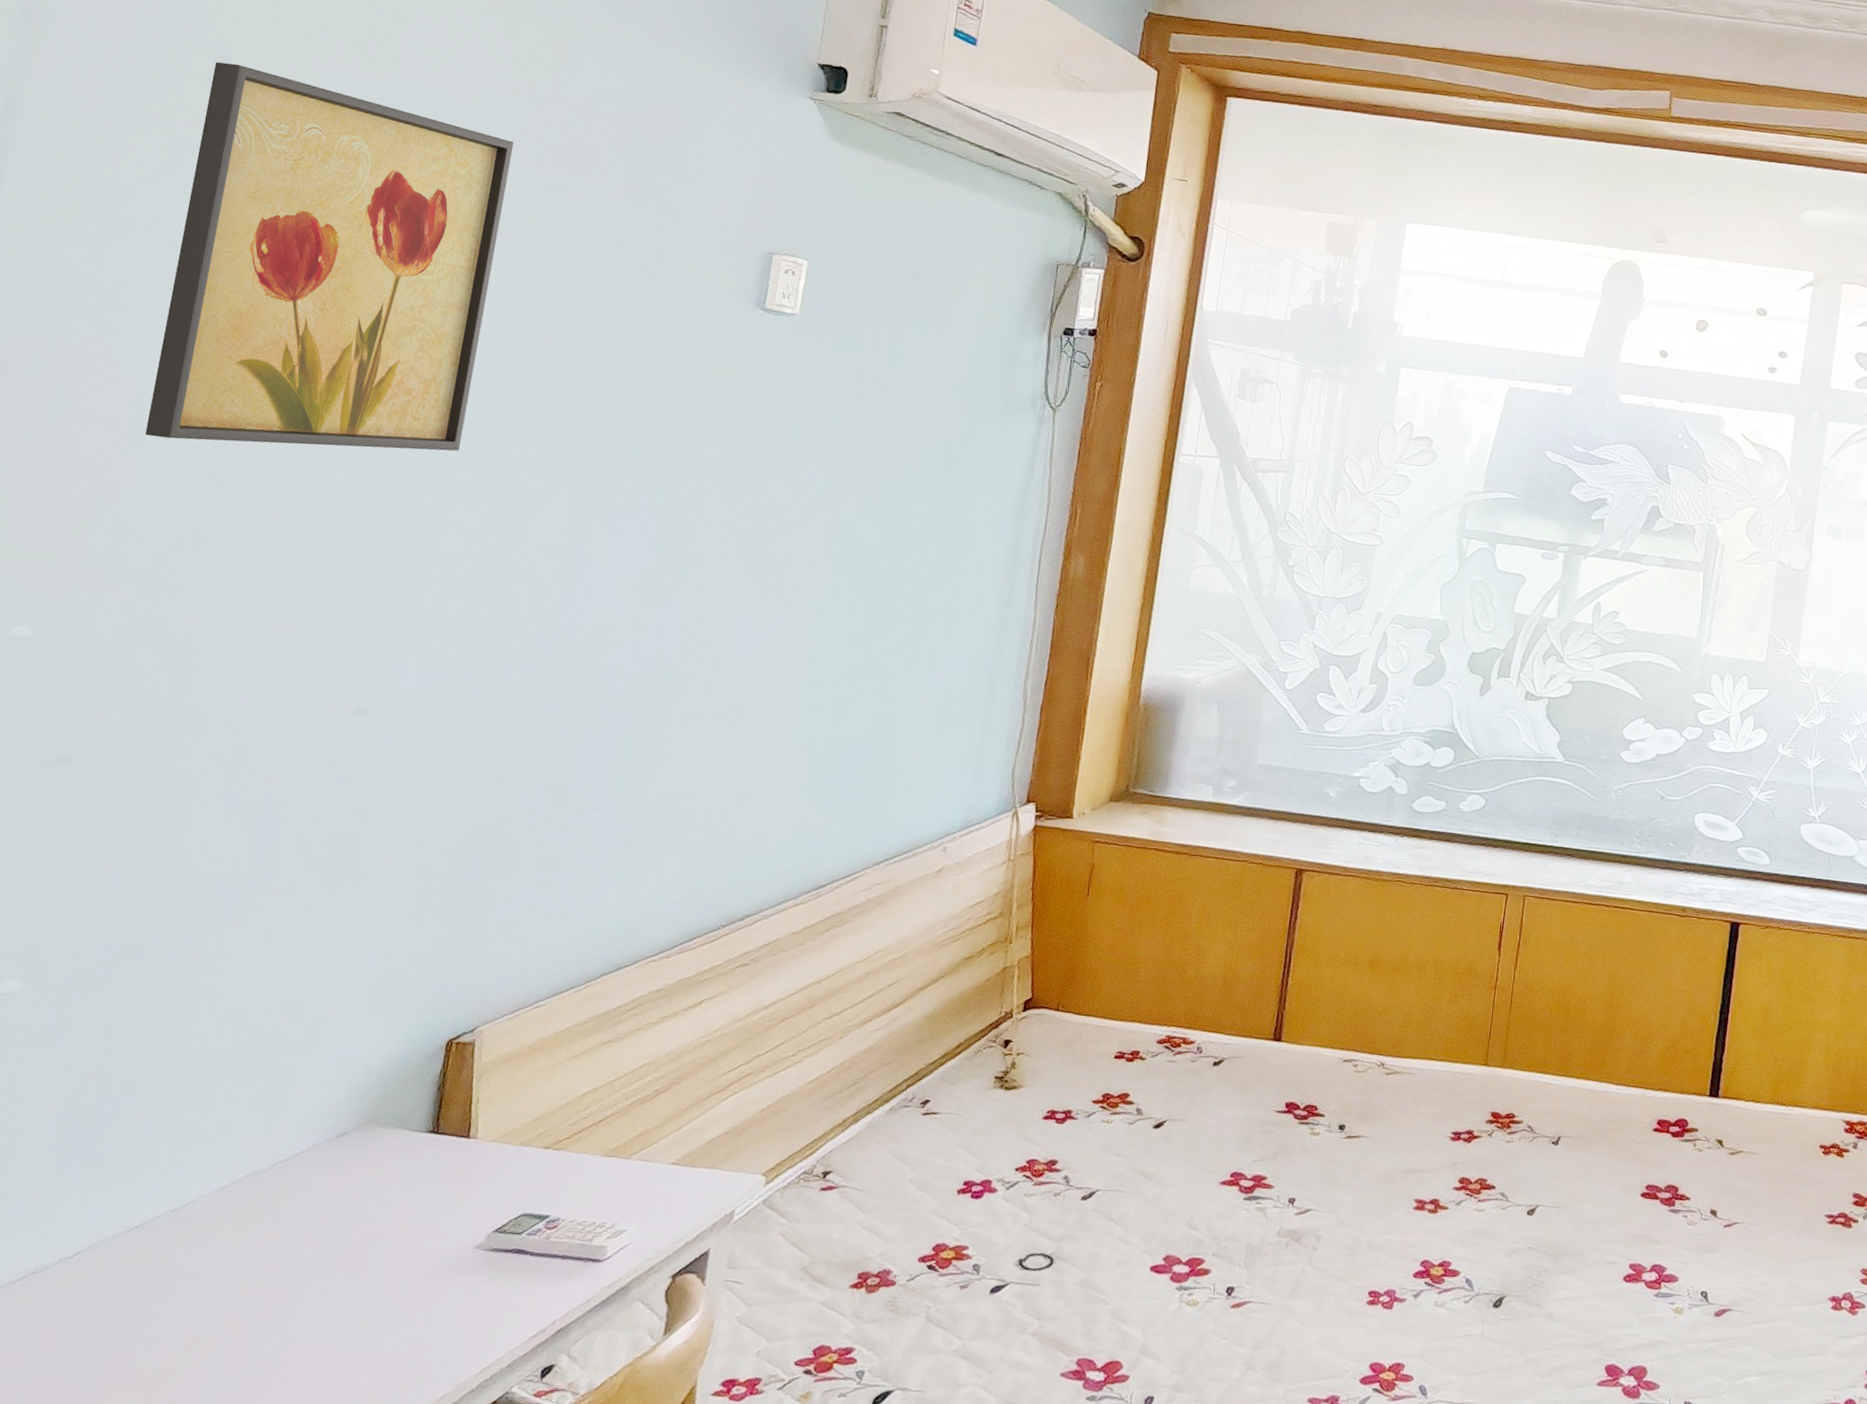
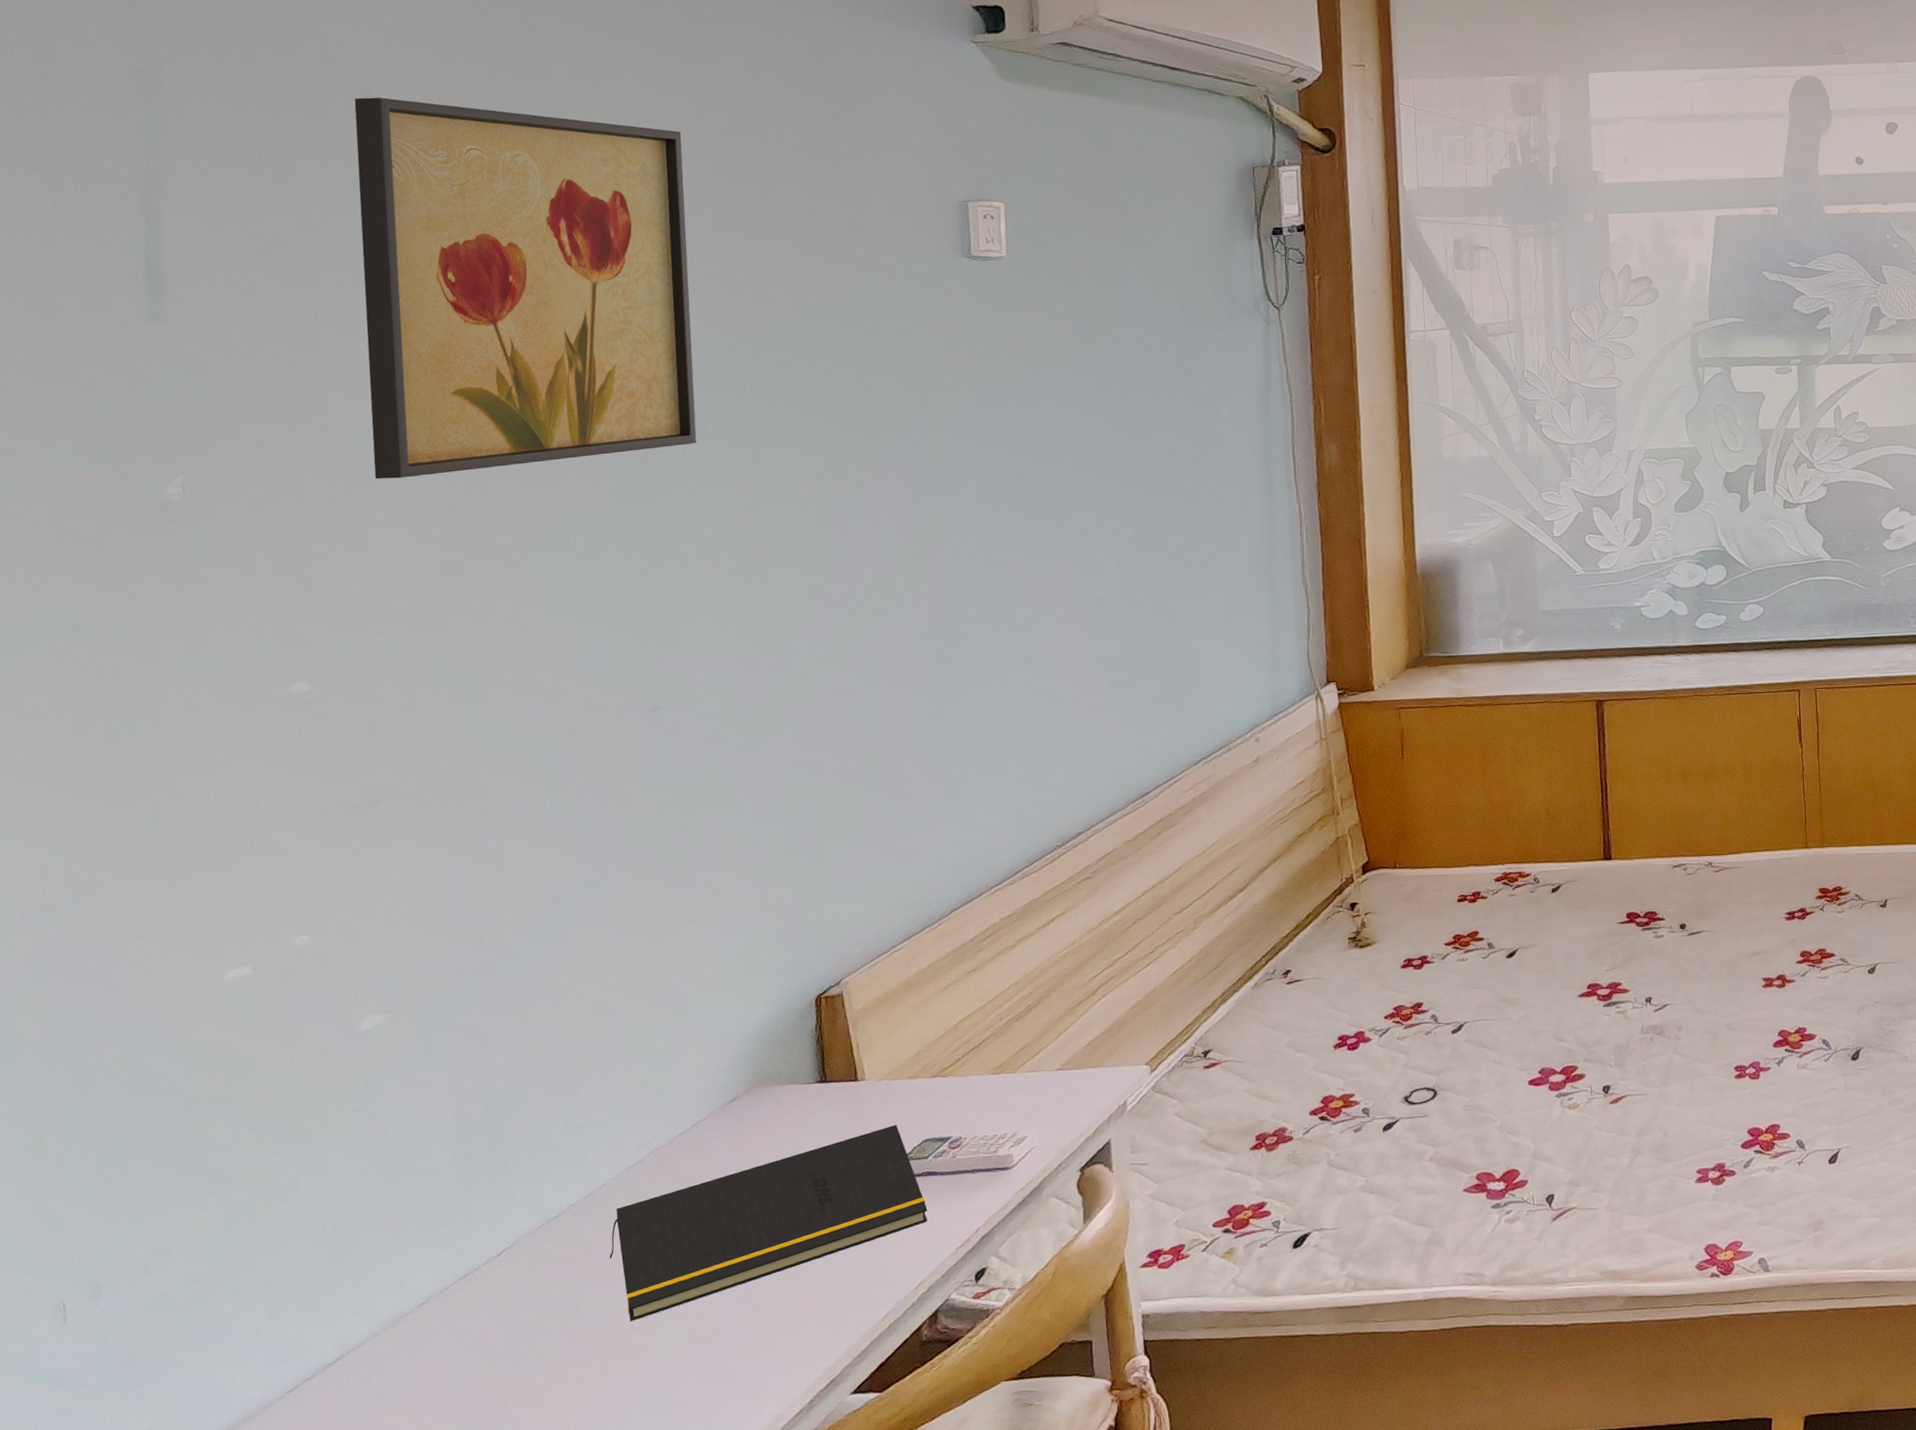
notepad: none [180,1191,509,1354] -> present [609,1124,928,1321]

